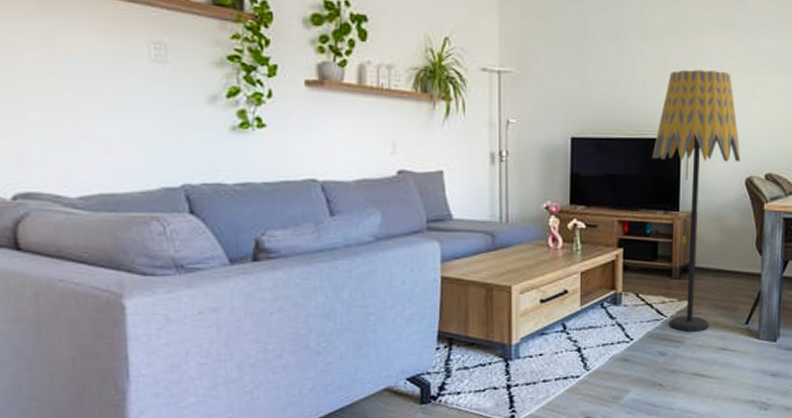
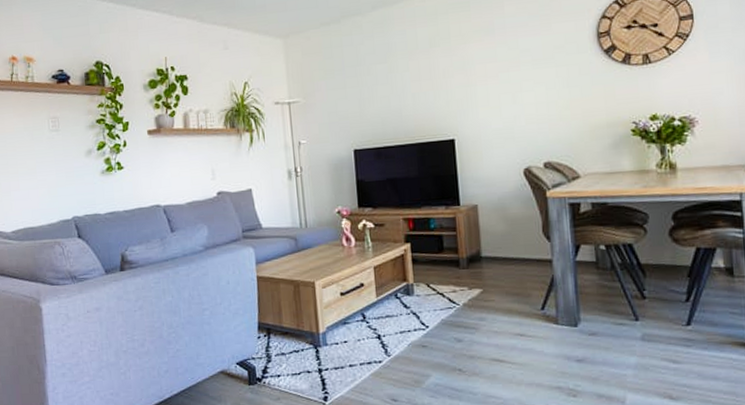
floor lamp: present [651,69,741,332] -> none [428,73,516,319]

